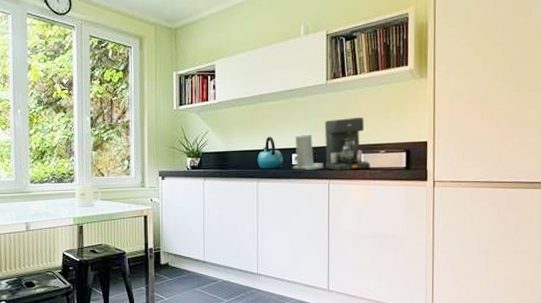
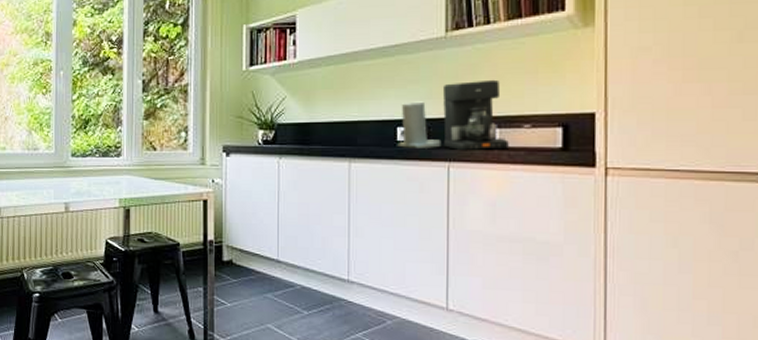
mug: present [75,185,102,207] -> none [122,160,153,187]
kettle: present [257,137,283,169] -> none [350,105,385,147]

